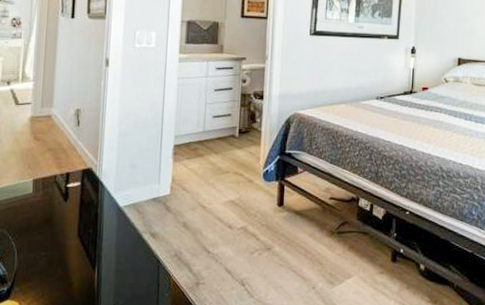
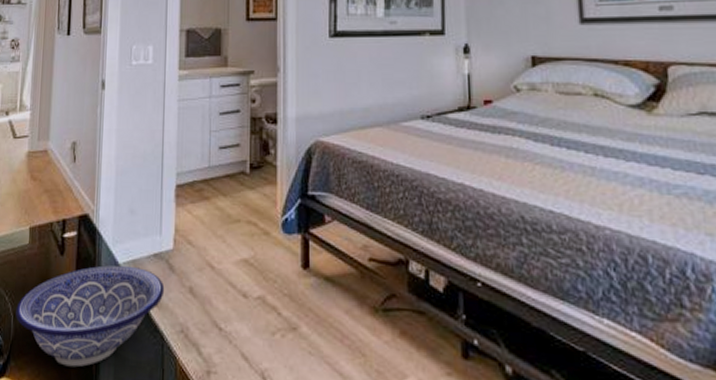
decorative bowl: none [19,207,162,288] -> present [16,265,165,368]

